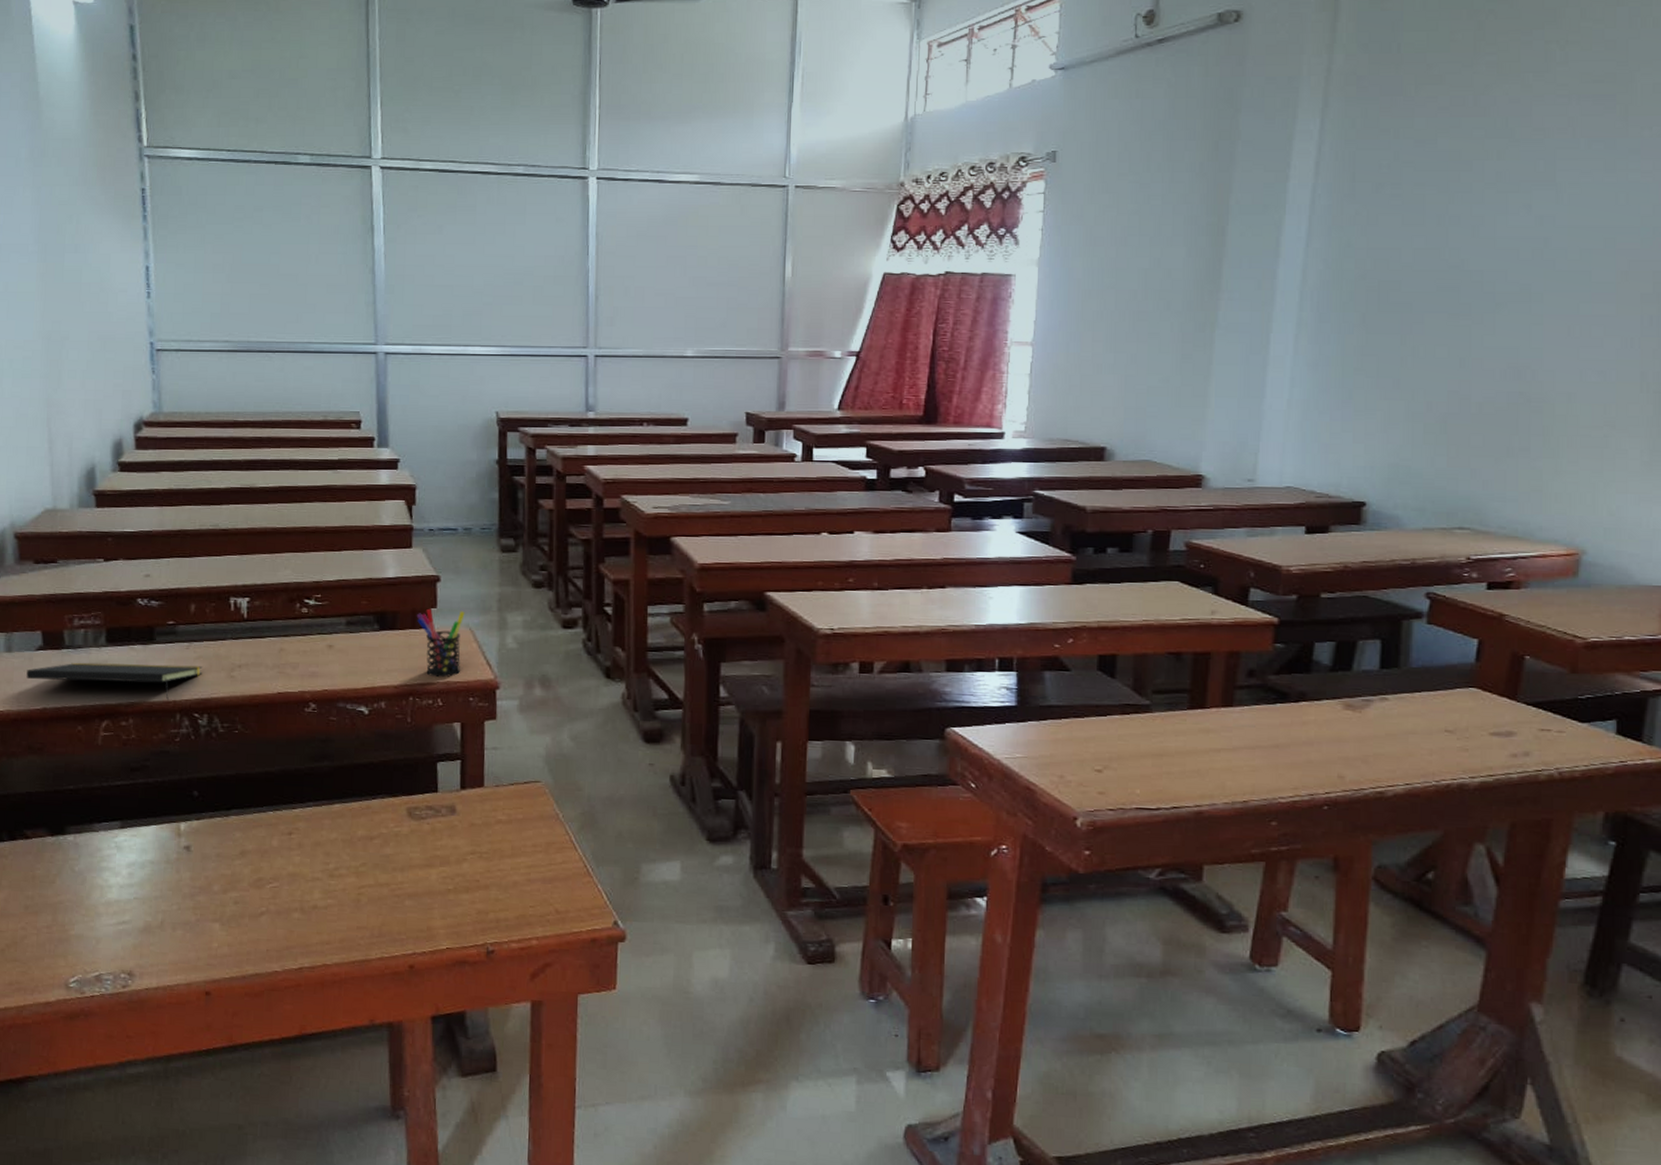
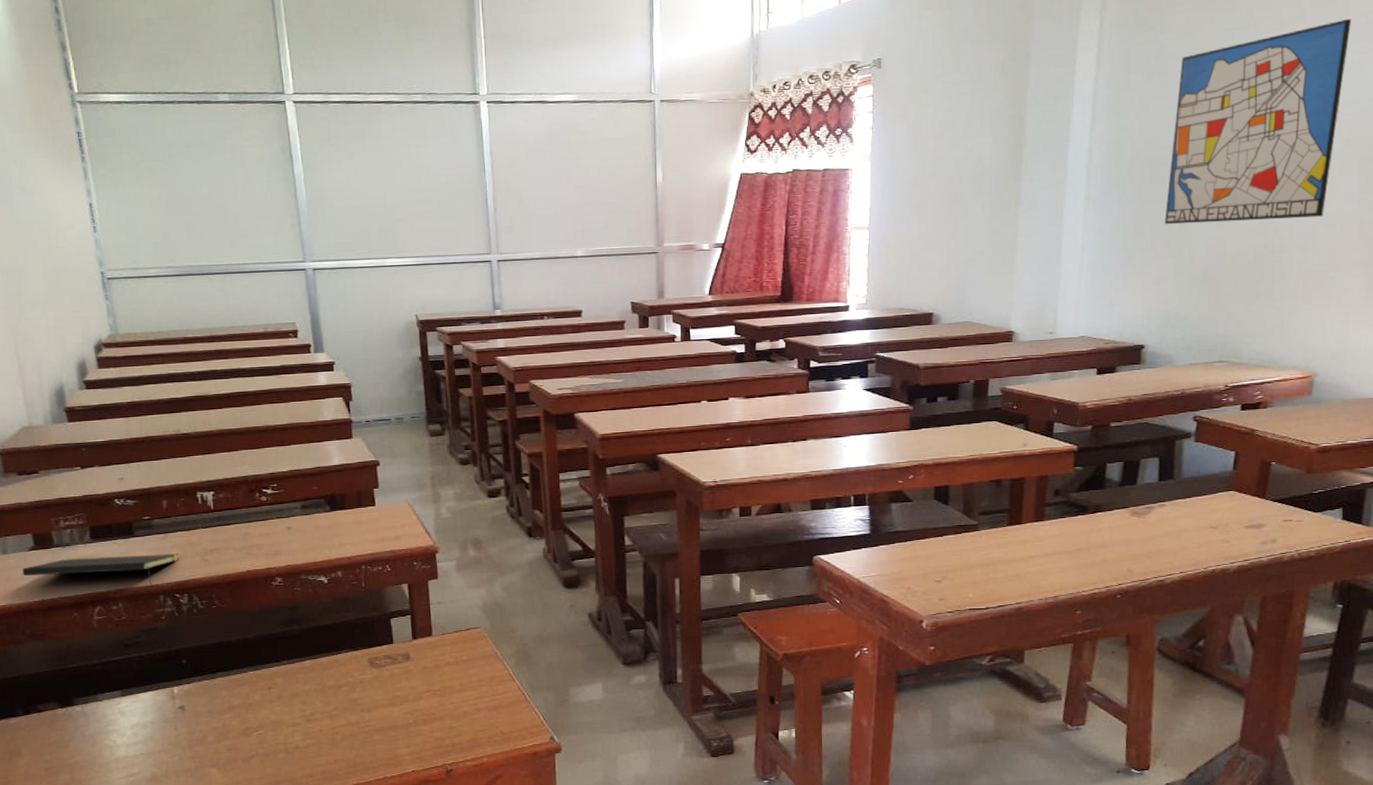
pen holder: present [416,608,465,678] -> none [361,489,404,548]
wall art: none [1394,131,1633,362] -> present [1164,18,1352,225]

